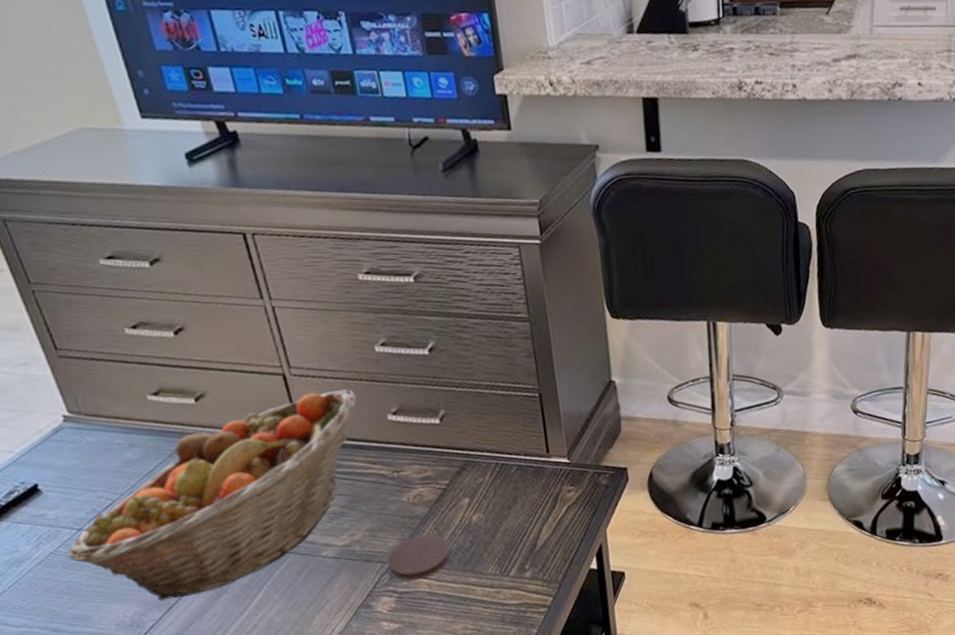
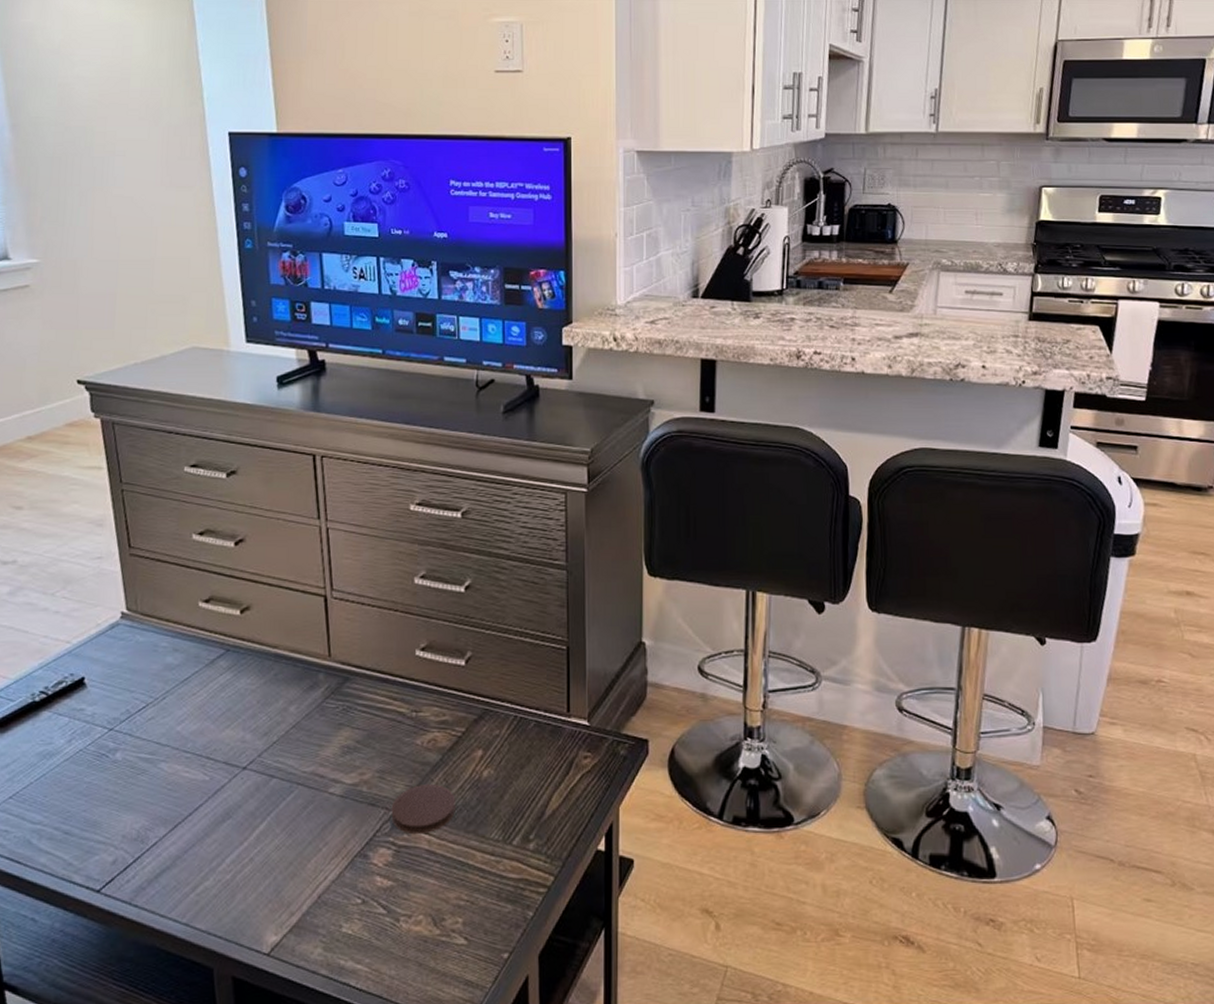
fruit basket: present [68,389,358,601] -> none [95,617,390,817]

